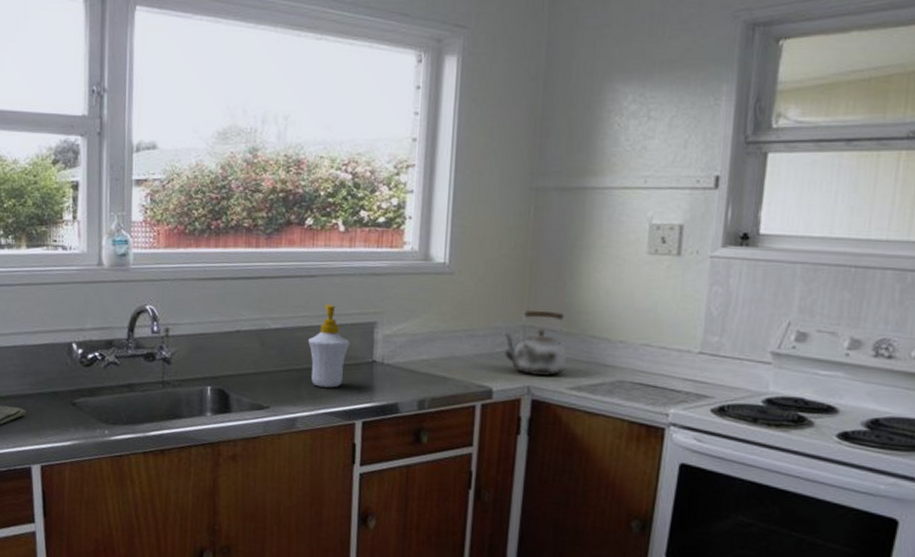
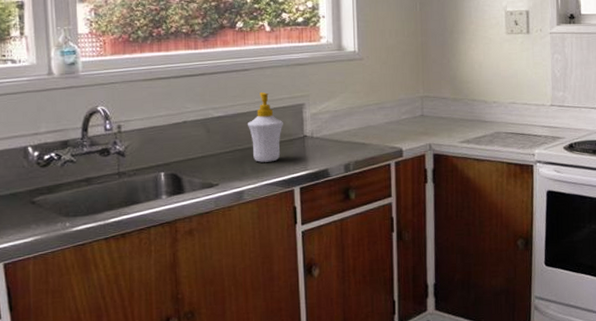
kettle: present [502,309,568,377] -> none [405,83,457,135]

